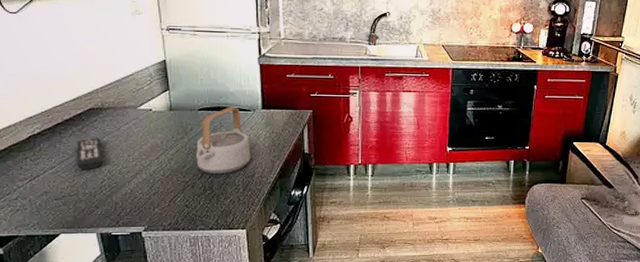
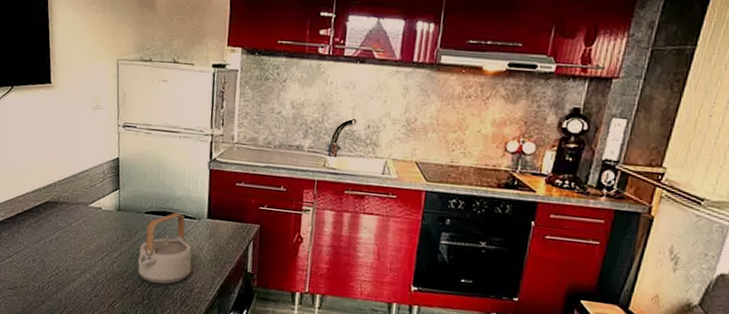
remote control: present [77,138,103,170] -> none [30,231,54,263]

